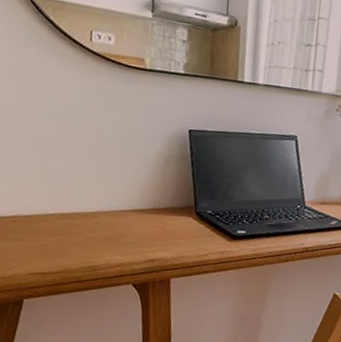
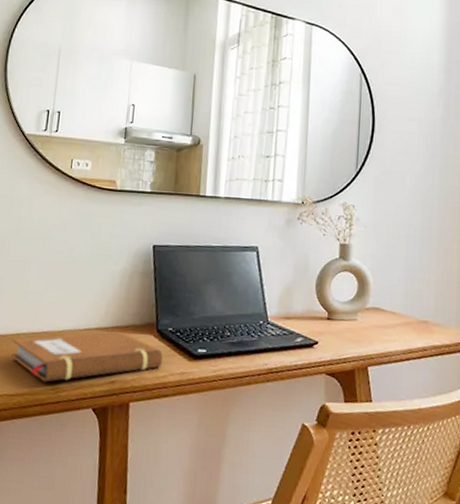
notebook: none [39,213,202,261] -> present [11,331,163,382]

